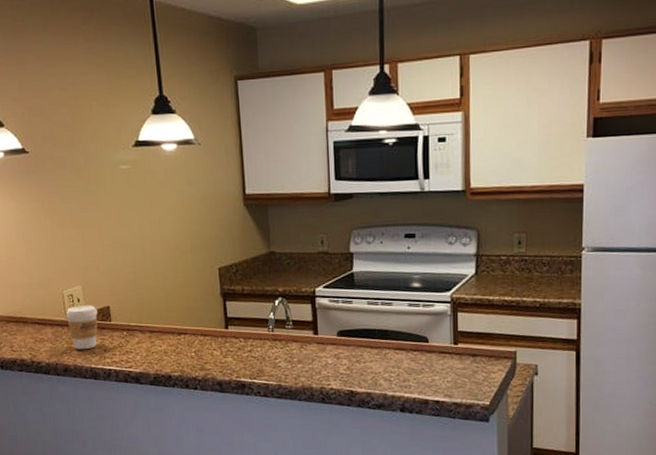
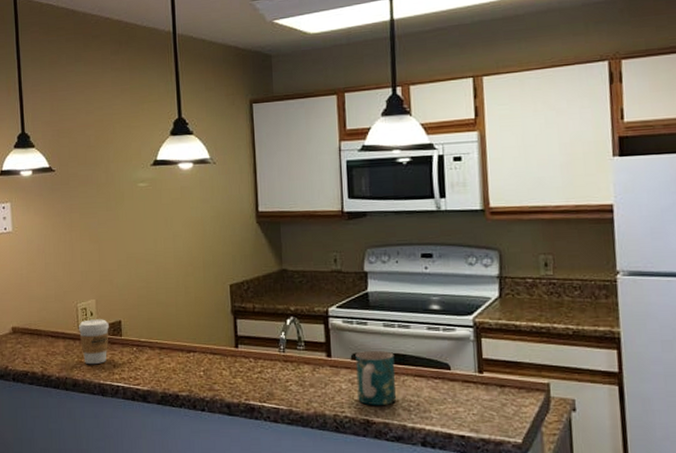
mug: none [341,326,379,378] -> present [355,350,397,406]

